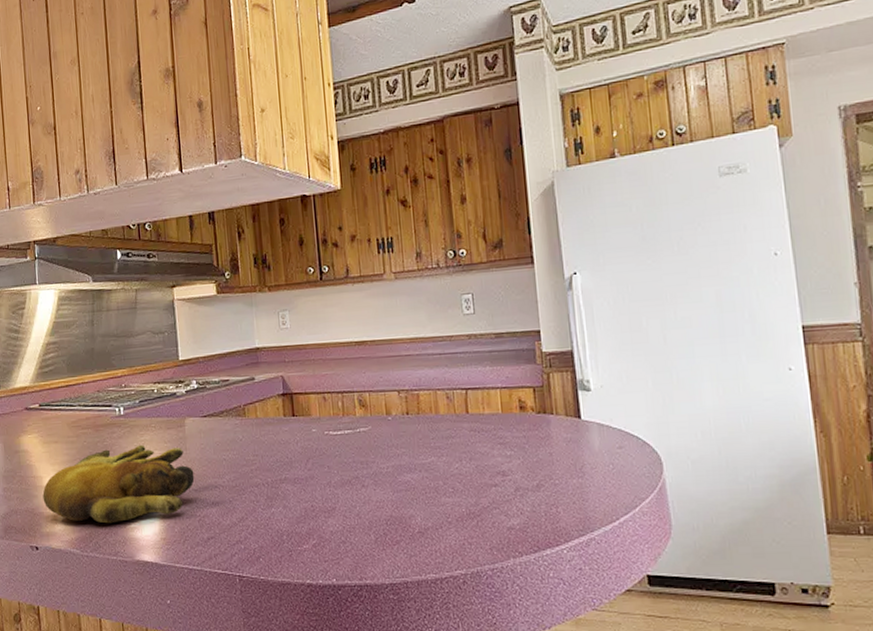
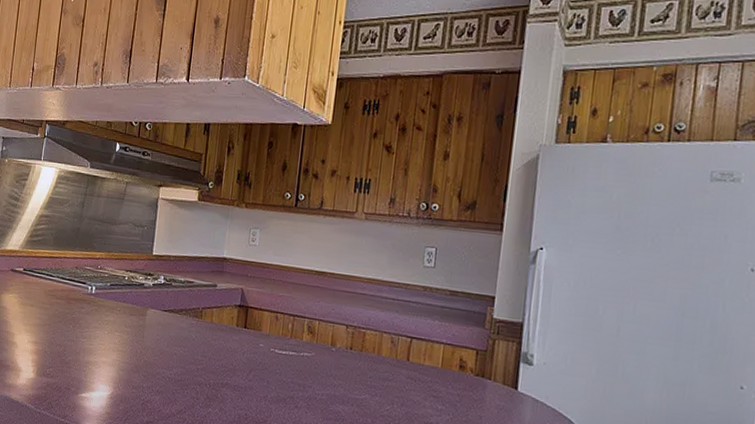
banana bunch: present [42,444,195,524] -> none [11,321,146,393]

